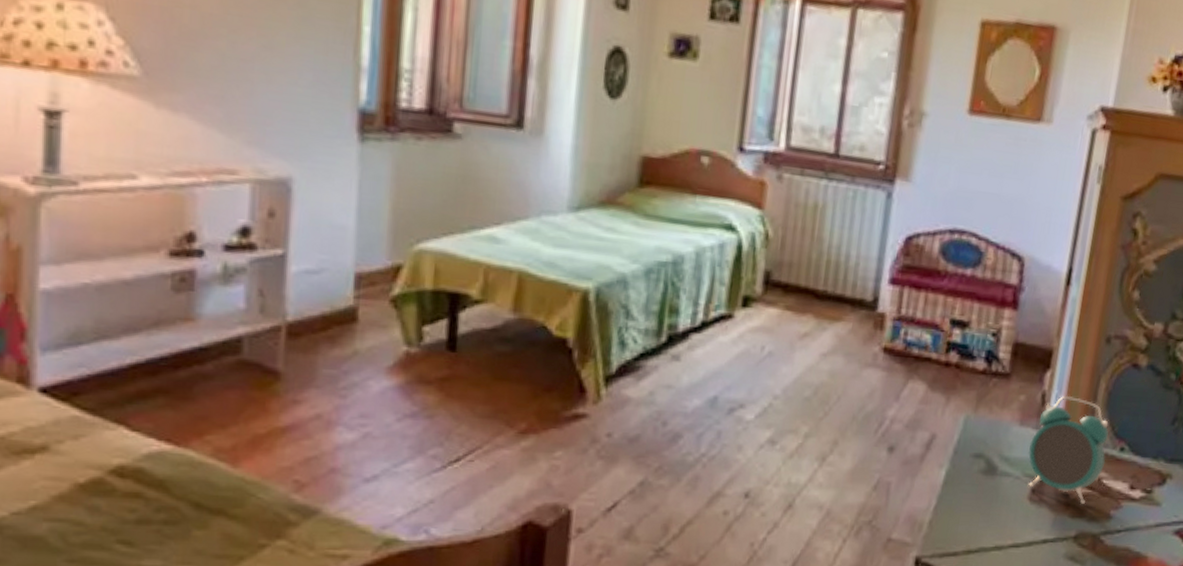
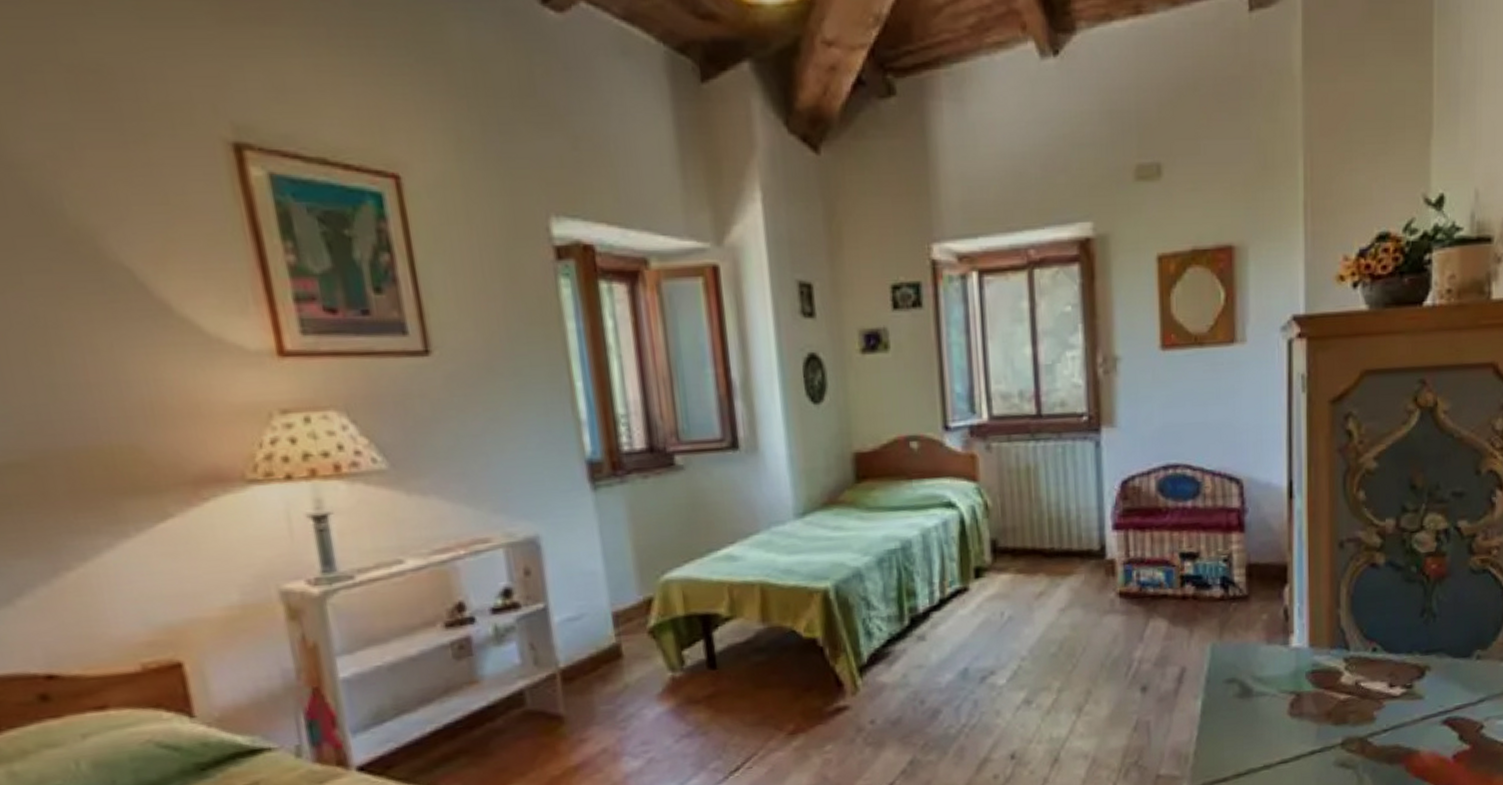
alarm clock: present [1028,395,1109,504] -> none [1281,606,1360,710]

